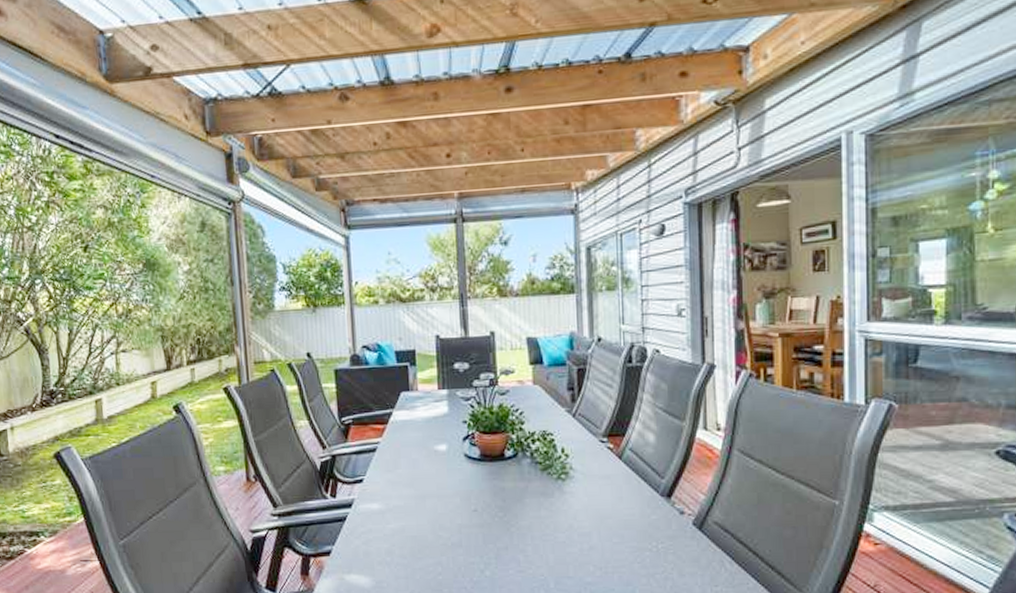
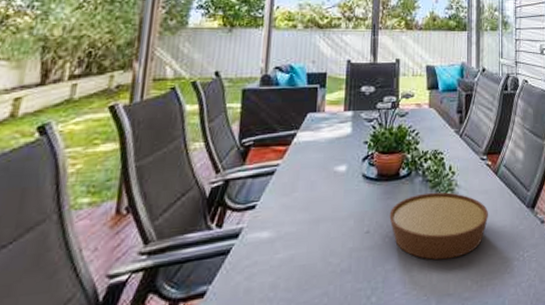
bowl: none [497,475,613,543] -> present [389,192,489,260]

